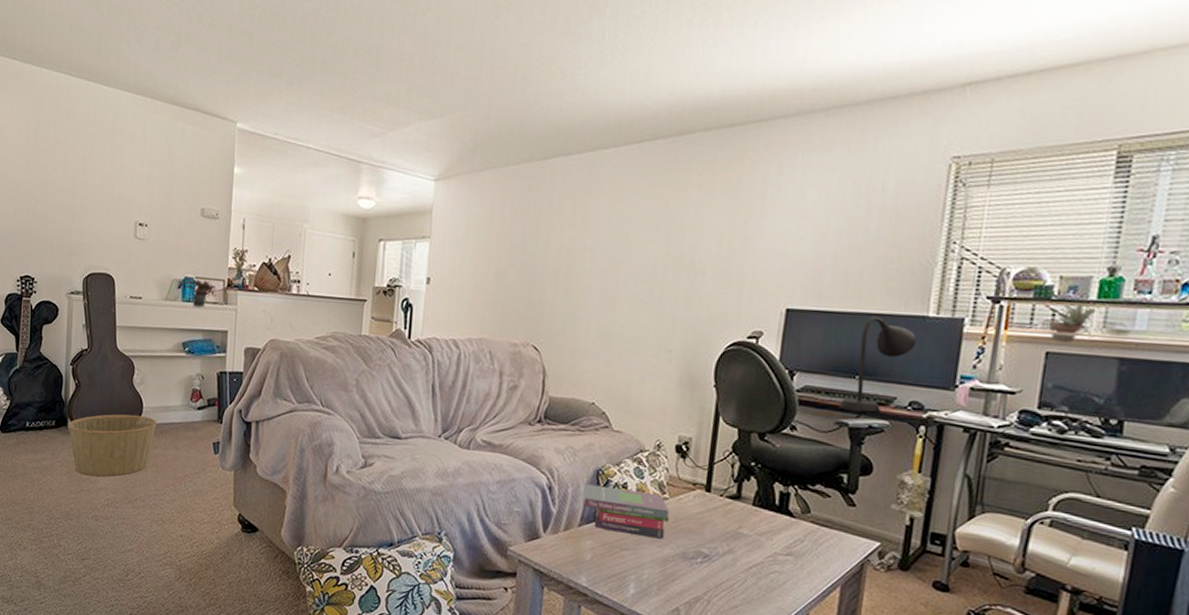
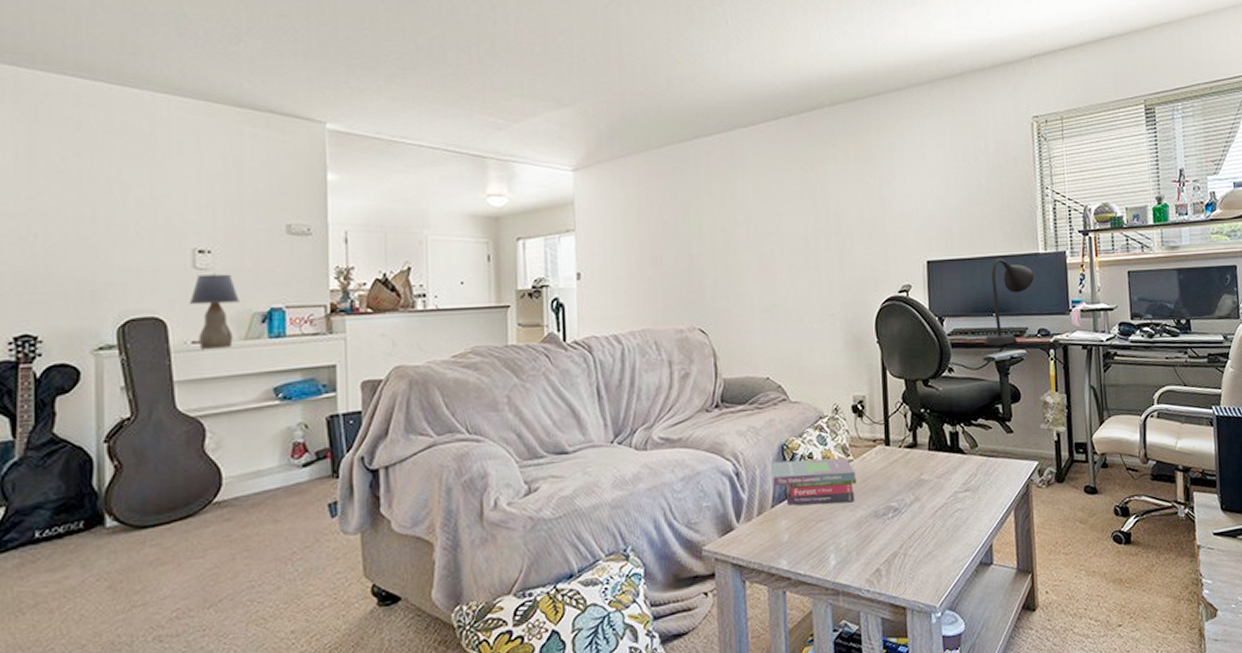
basket: present [68,414,157,477] -> none [105,489,245,585]
table lamp: none [130,243,164,306] -> present [189,273,239,350]
potted plant: present [183,280,217,308] -> none [268,308,316,343]
succulent plant: present [1048,302,1099,343] -> none [1125,226,1156,262]

